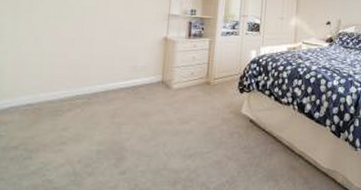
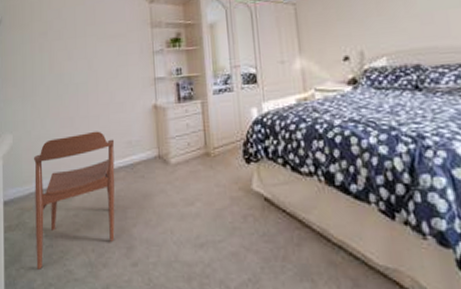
chair: none [8,54,119,180] -> present [34,131,115,270]

